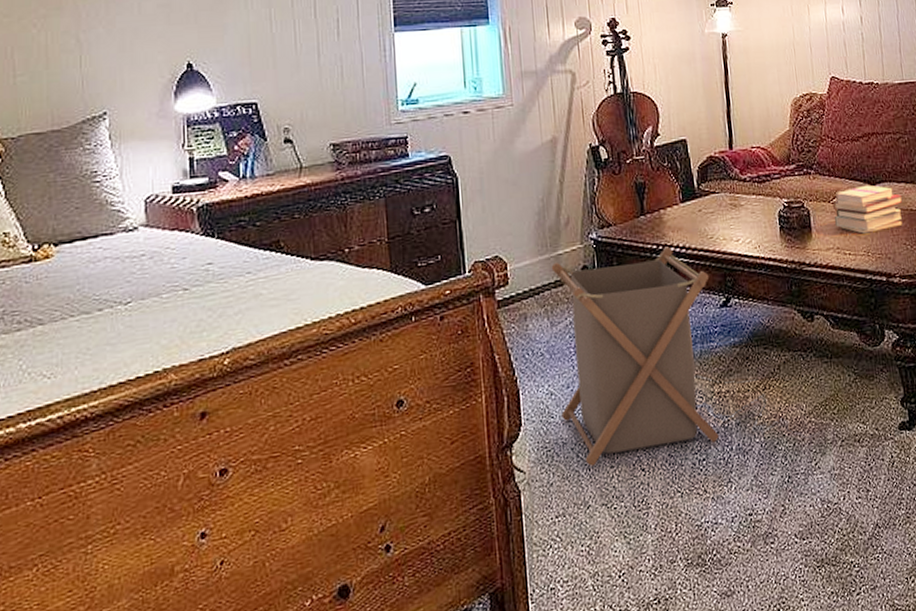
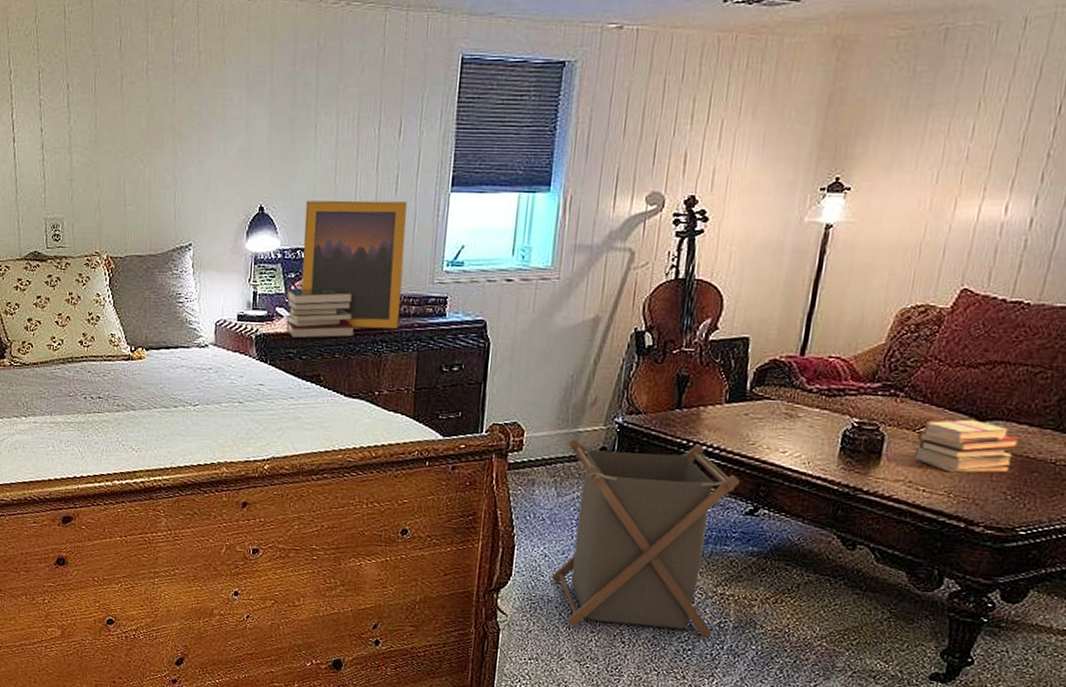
books: none [229,141,314,204] -> present [286,287,355,339]
picture frame: none [241,45,361,184] -> present [301,200,407,330]

